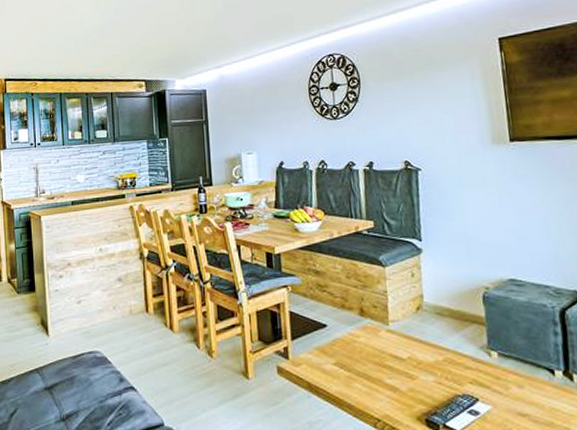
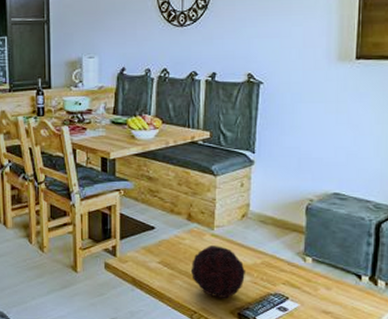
decorative orb: none [368,342,428,404] -> present [190,246,245,299]

